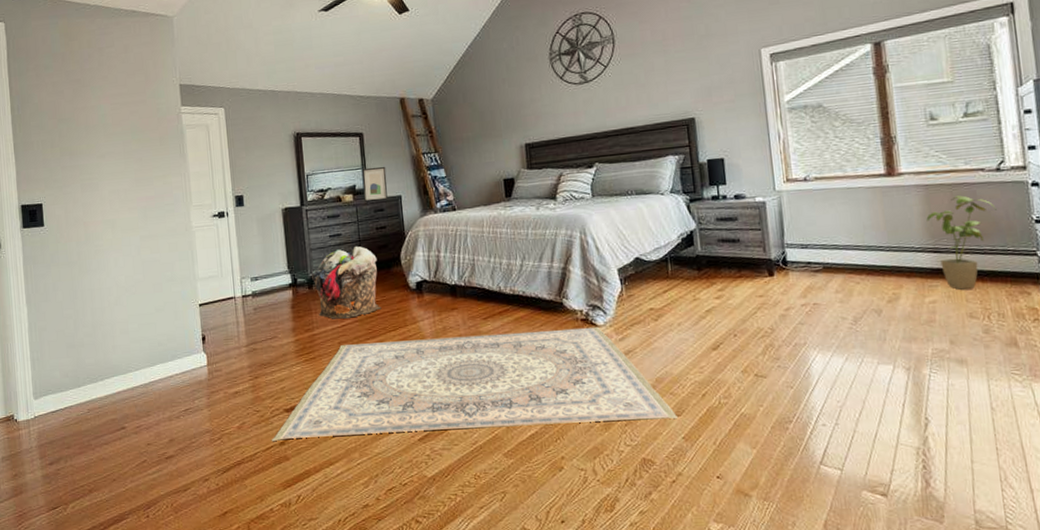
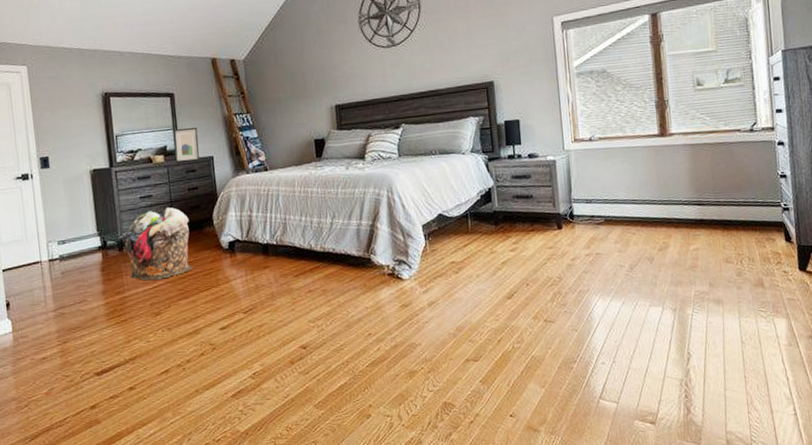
area rug: present [272,326,679,442] -> none [82,280,477,406]
house plant: present [926,195,997,290] -> none [692,153,750,238]

